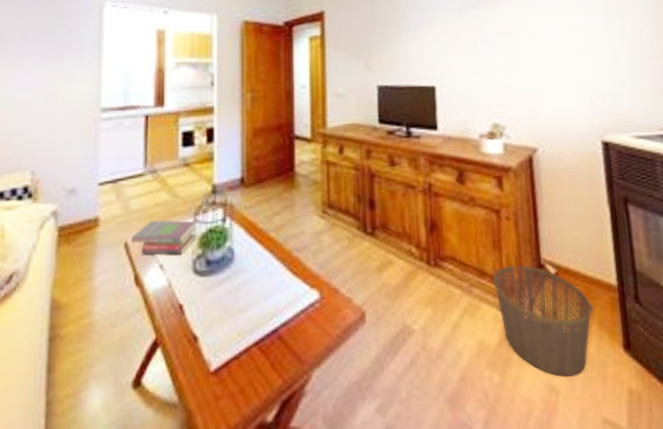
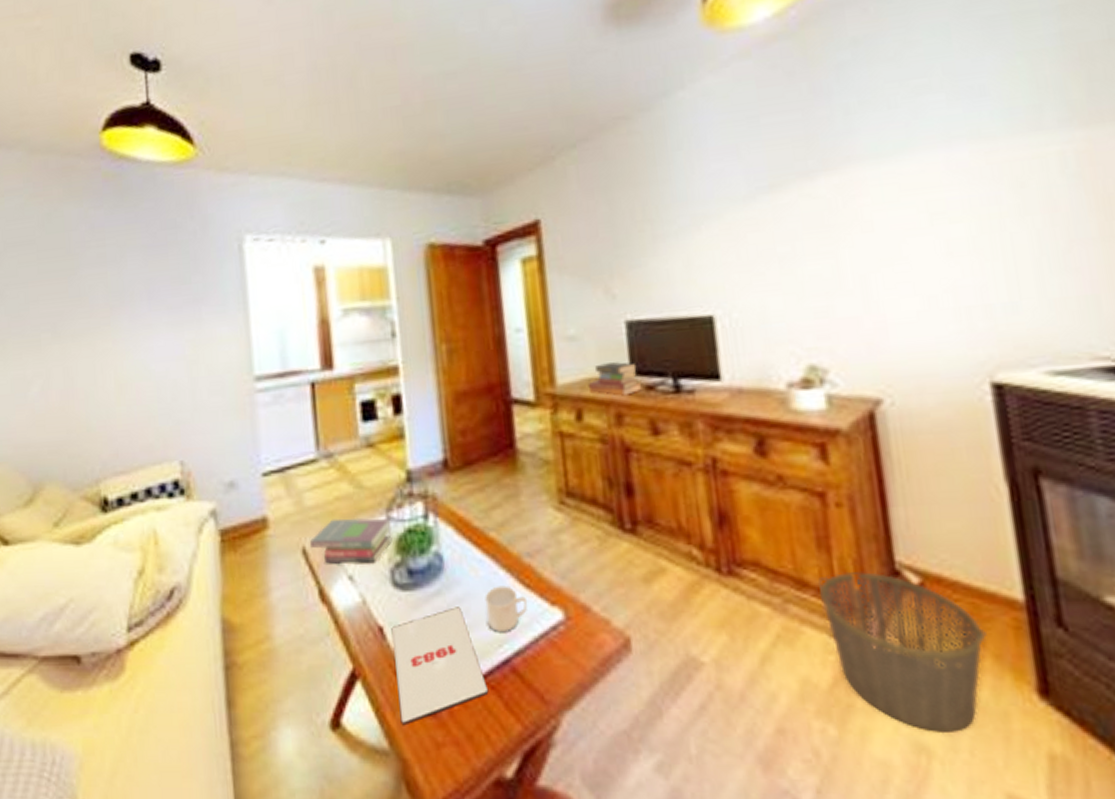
magazine: none [189,289,260,383] -> present [391,607,489,726]
mug: none [263,273,294,308] -> present [485,585,528,632]
books: none [349,114,384,138] -> present [588,361,641,397]

